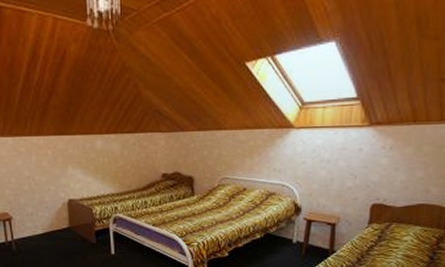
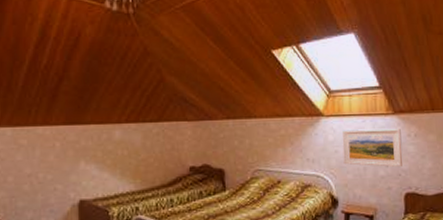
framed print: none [310,140,375,179] -> present [341,128,403,168]

